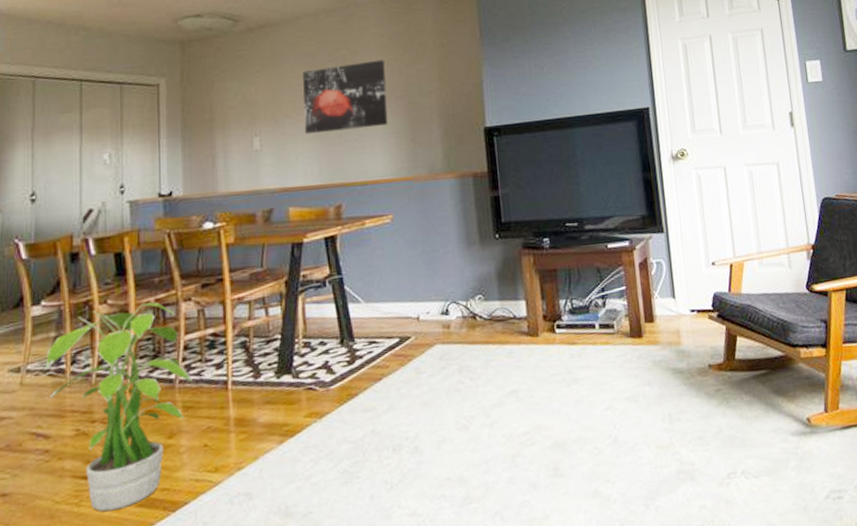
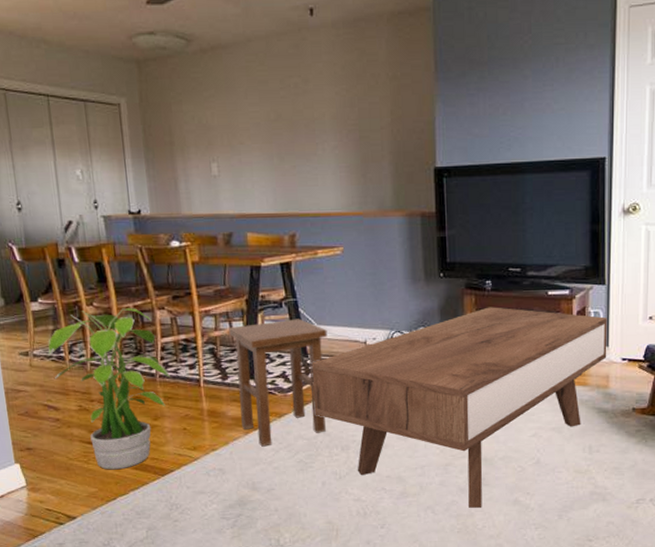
stool: none [264,297,376,458] -> present [229,319,328,447]
wall art: present [303,59,388,135] -> none [256,90,340,163]
coffee table: none [359,265,675,508] -> present [312,307,607,509]

